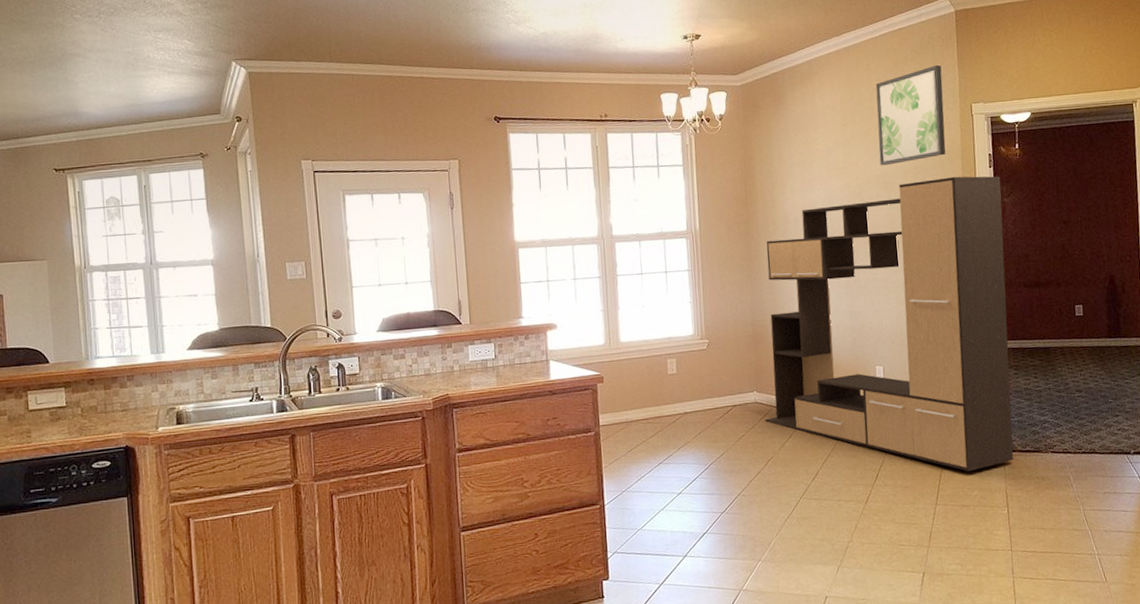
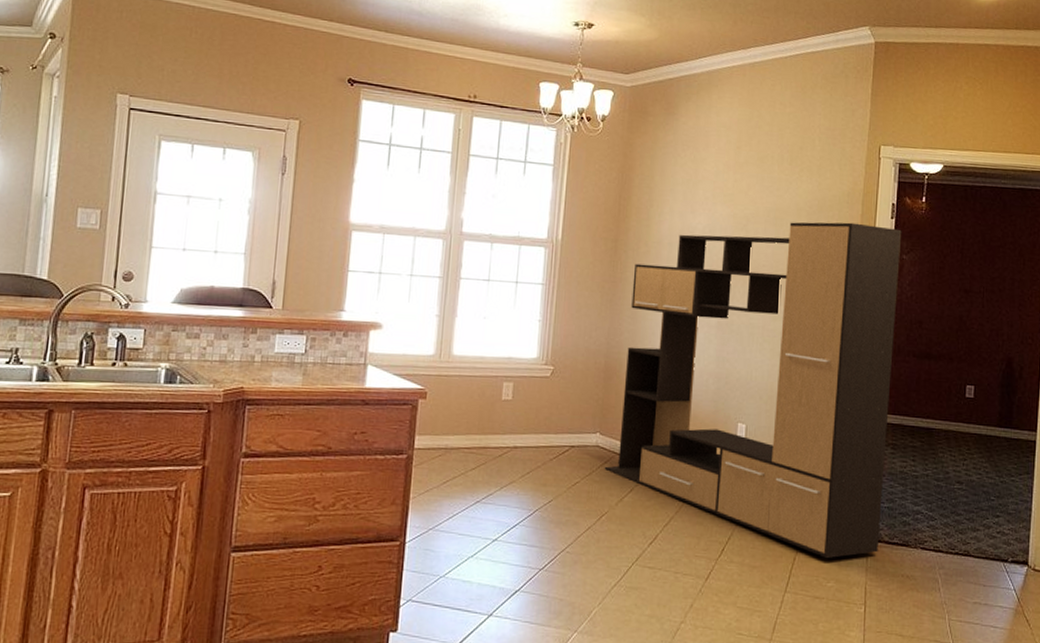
wall art: present [875,64,946,166] -> none [772,97,853,200]

